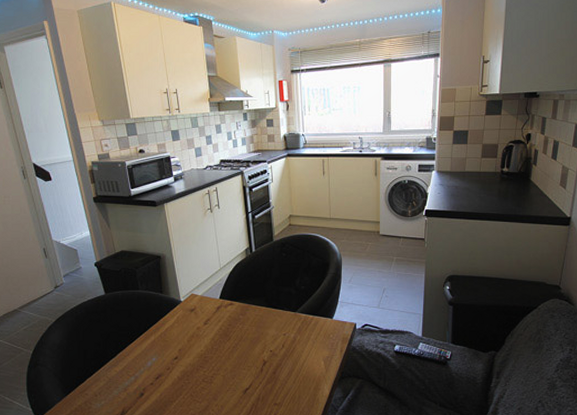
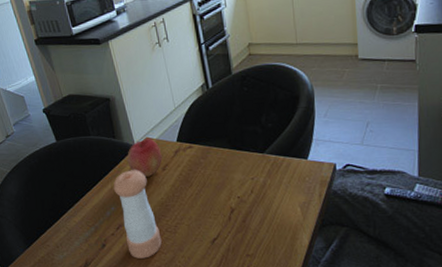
pepper shaker: none [156,323,198,407] -> present [113,170,162,259]
apple: none [172,294,205,330] -> present [127,138,163,177]

